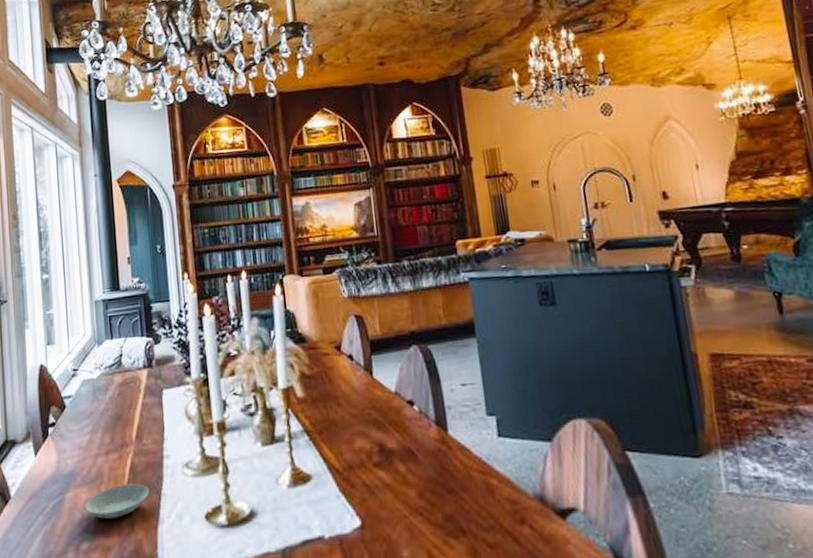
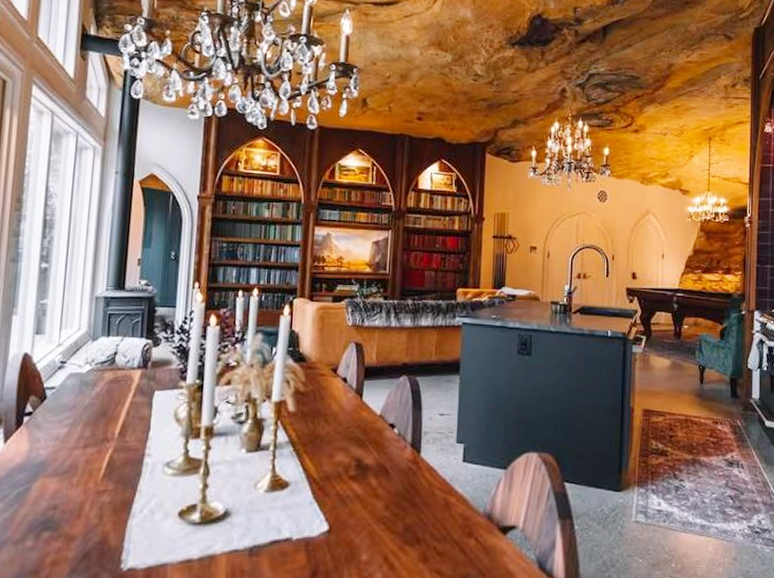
saucer: present [85,484,150,519] -> none [52,478,125,510]

